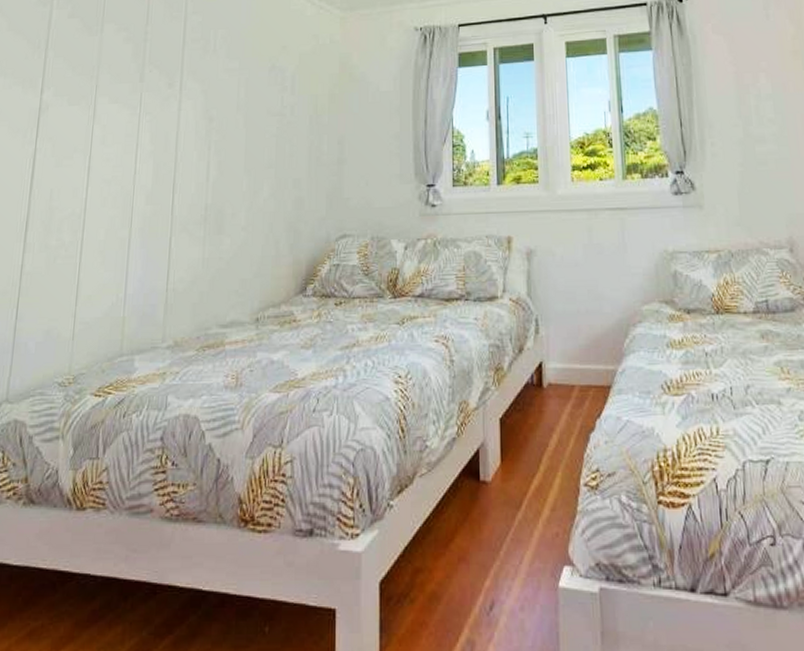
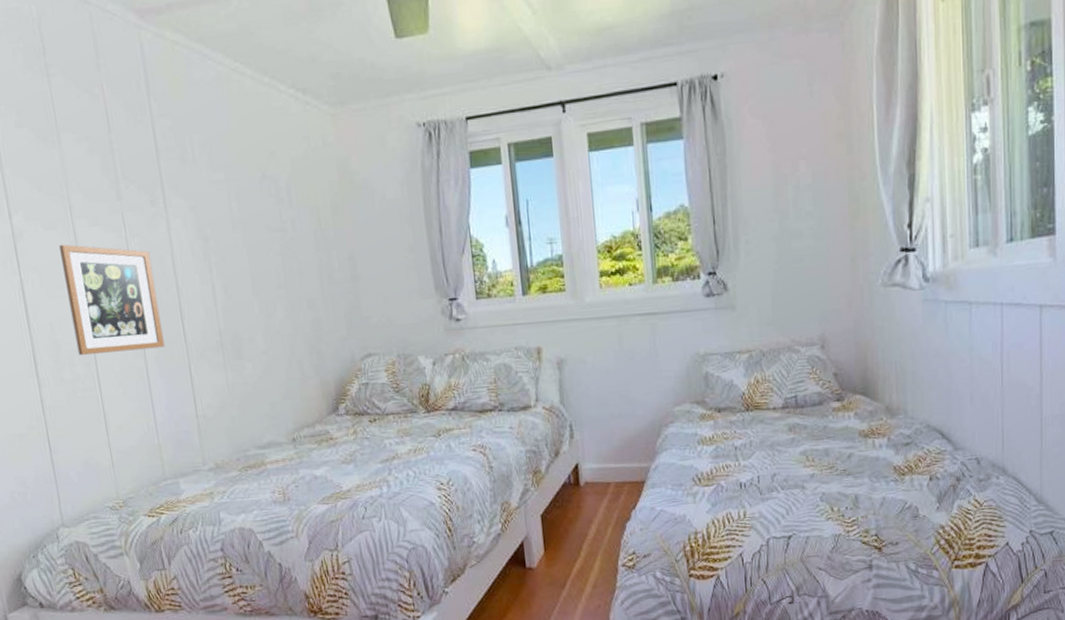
picture frame: none [69,118,158,222] -> present [59,244,165,355]

